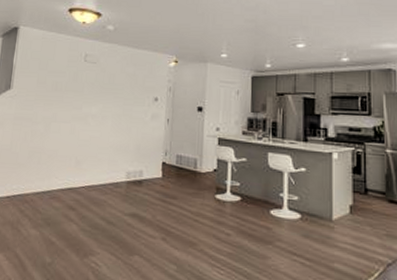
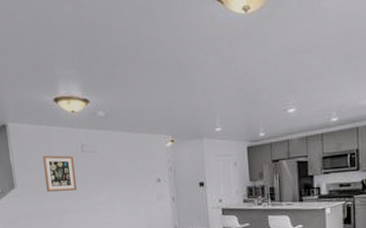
wall art: none [41,60,76,100] -> present [42,155,78,192]

